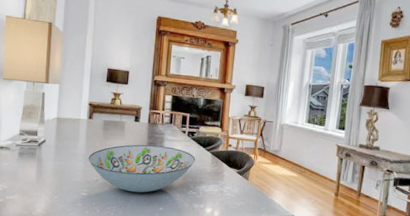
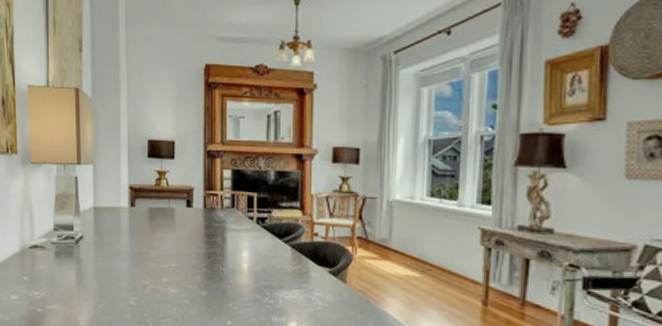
decorative bowl: present [88,144,196,193] -> none [134,237,270,302]

